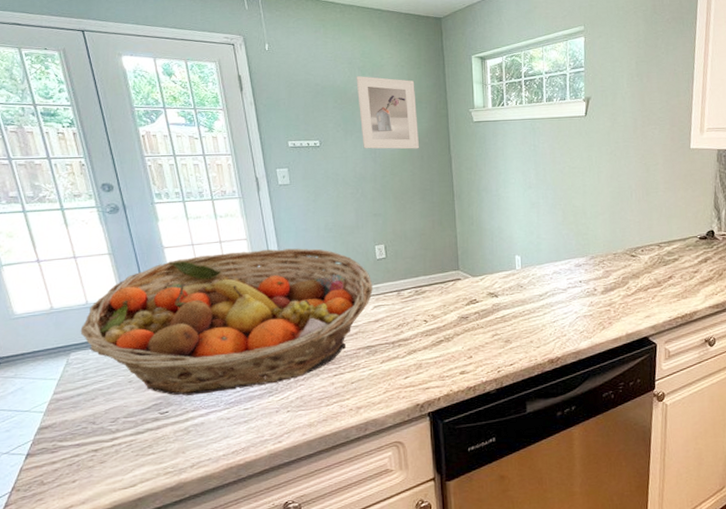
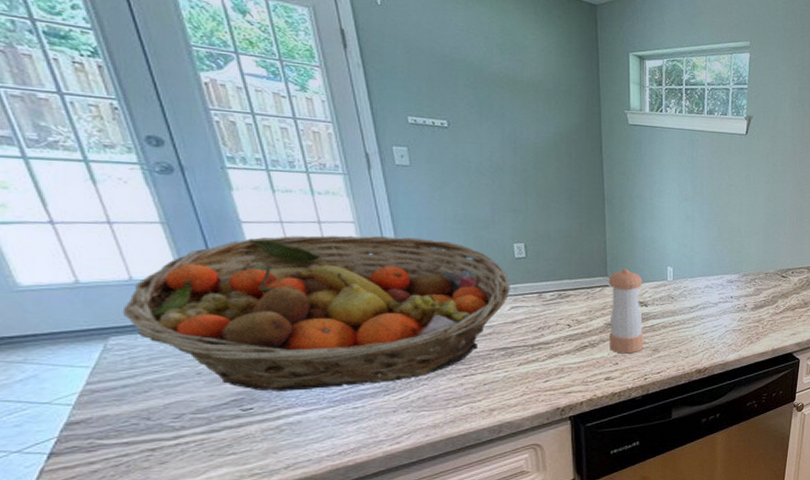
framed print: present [356,76,419,149] -> none [494,54,567,145]
pepper shaker: none [460,261,496,347] -> present [608,269,644,354]

